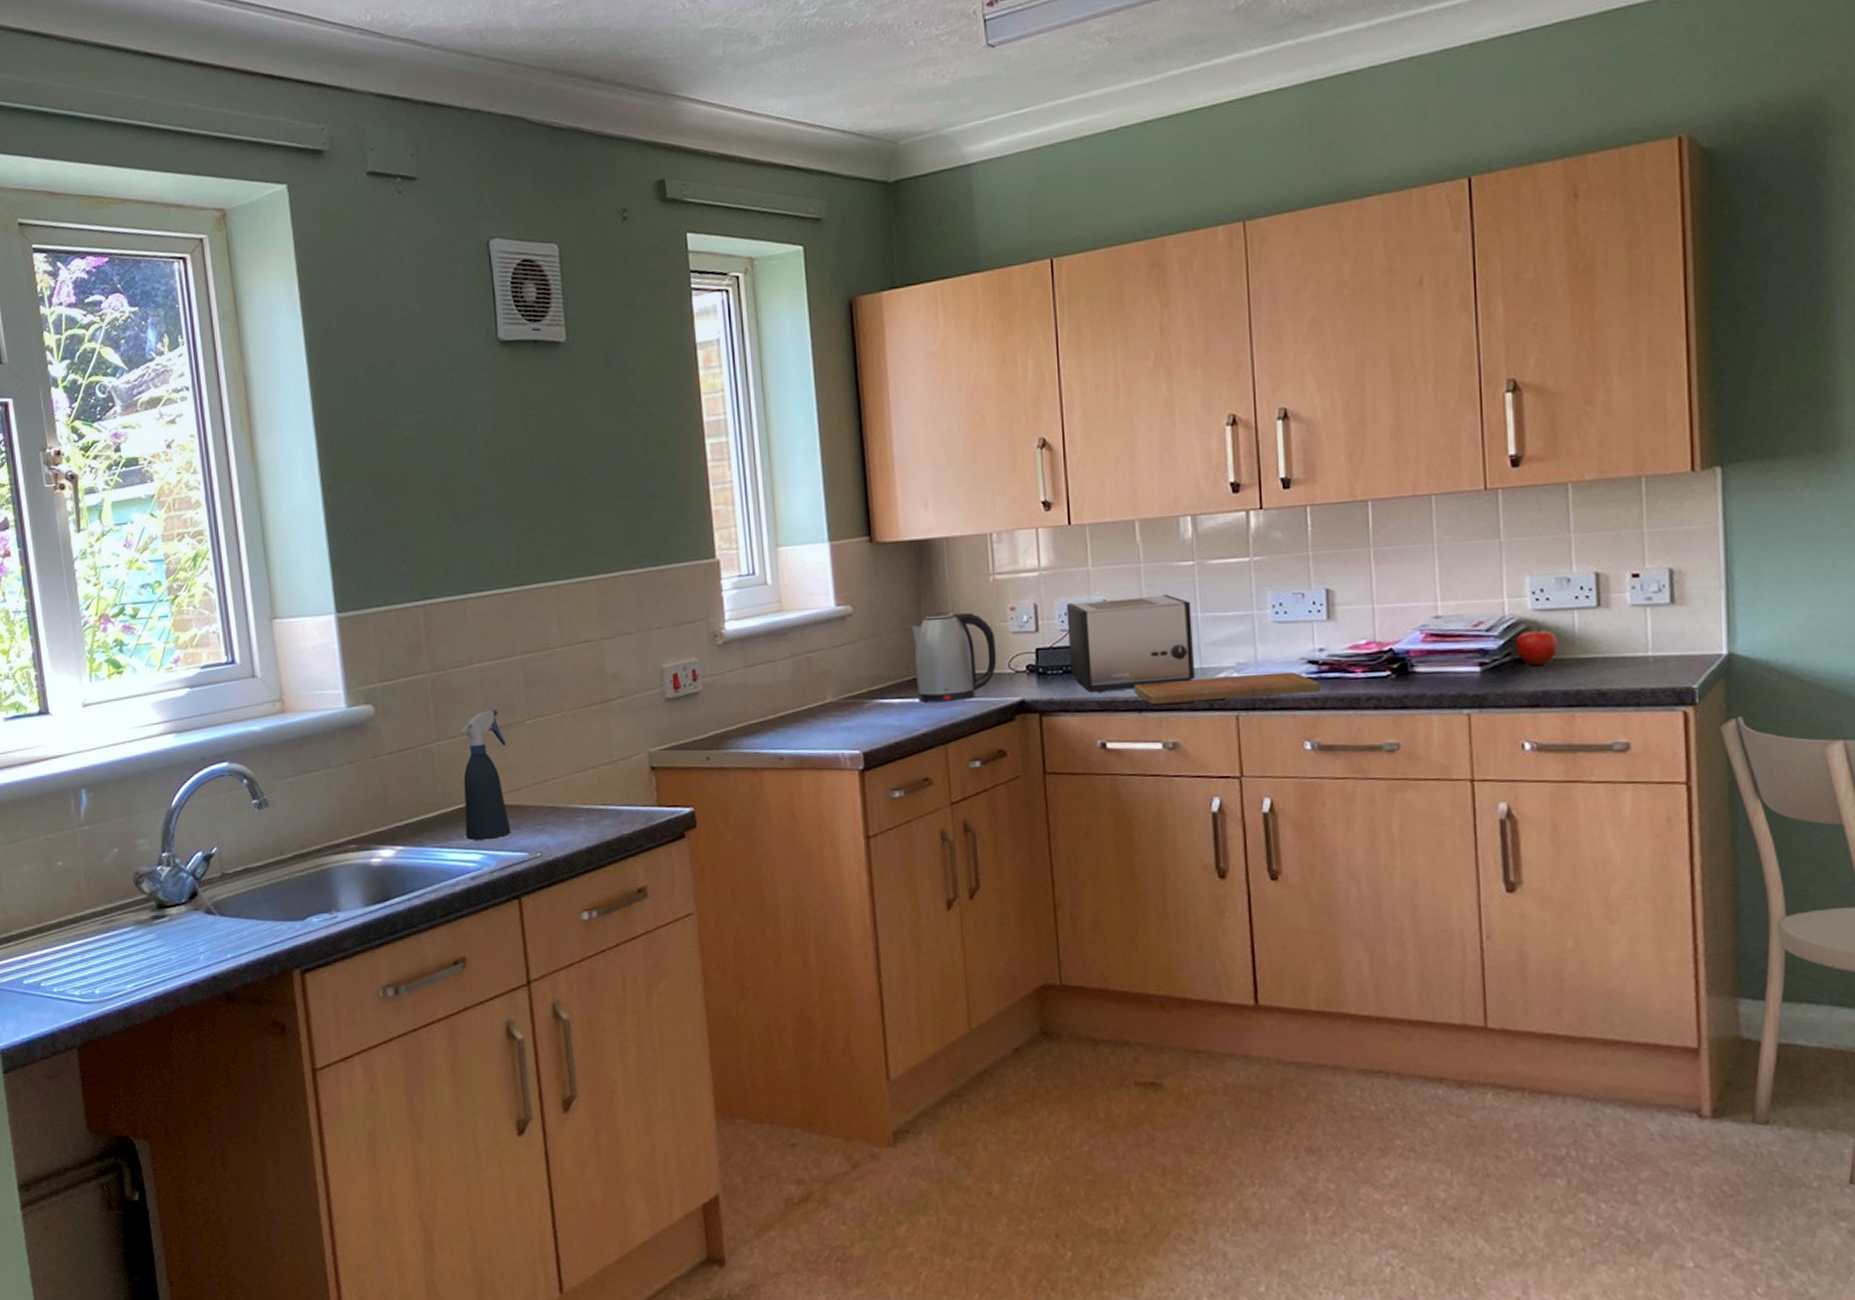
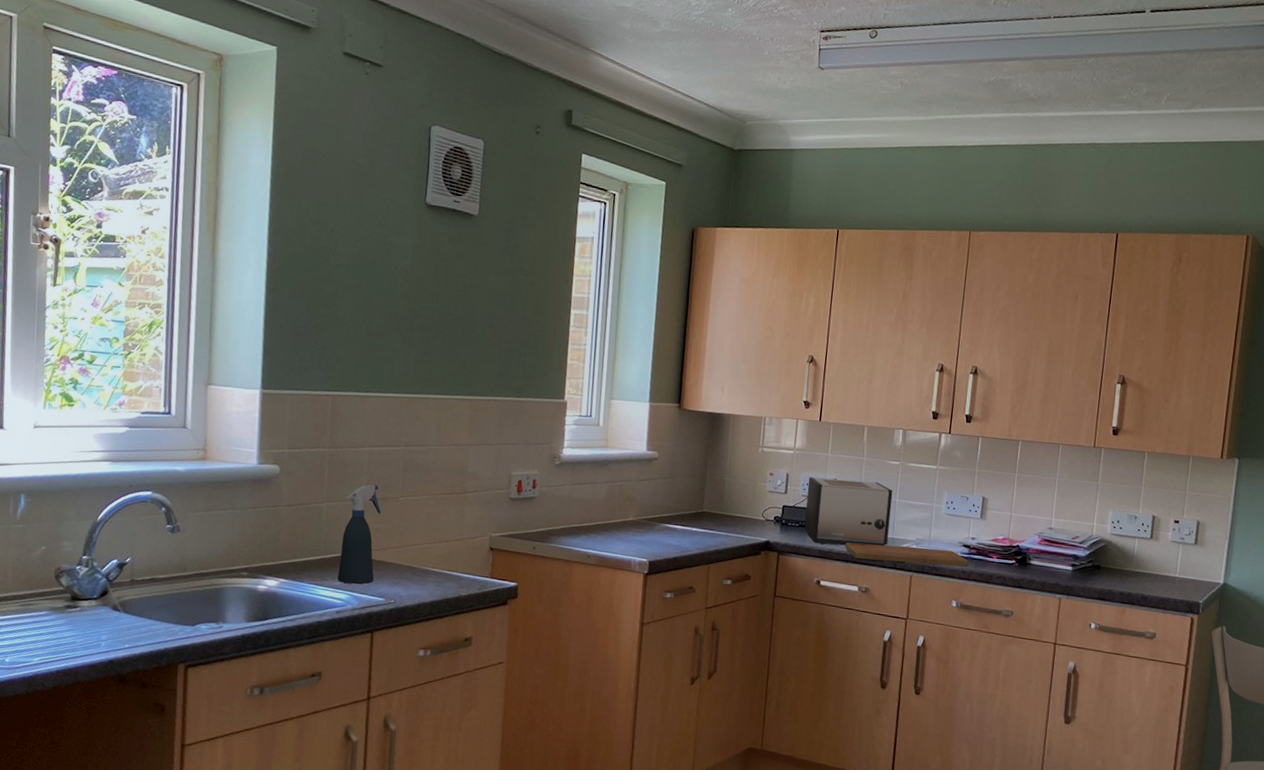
kettle: present [911,611,997,703] -> none [694,467,756,535]
fruit: present [1515,628,1558,667] -> none [1096,546,1123,573]

